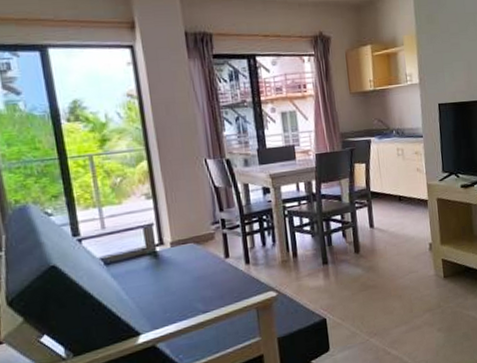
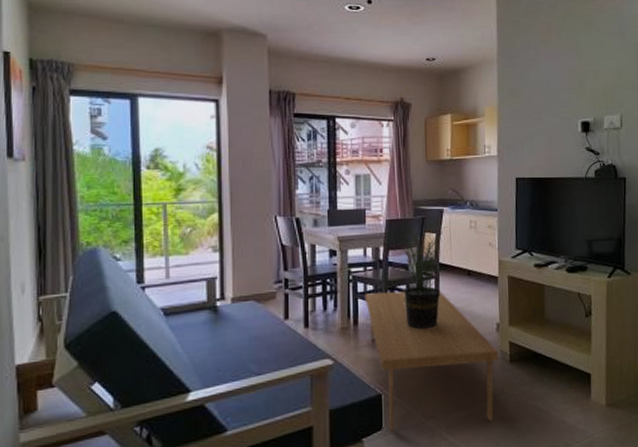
coffee table: none [301,218,433,352] -> present [365,291,498,432]
potted plant: none [328,156,377,257] -> present [397,224,448,330]

